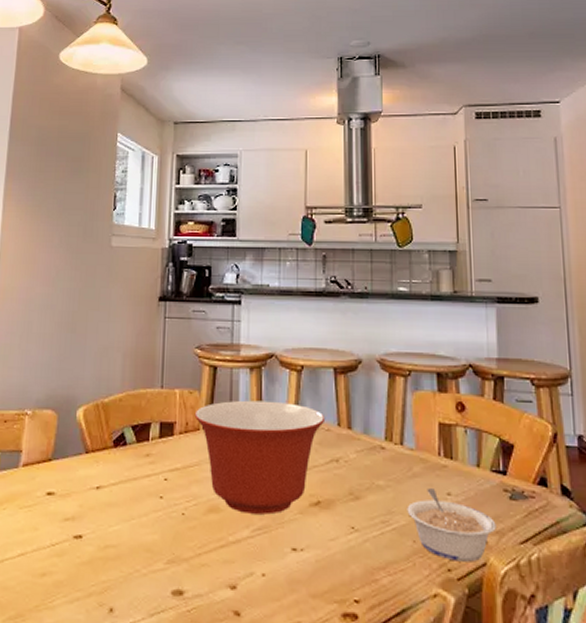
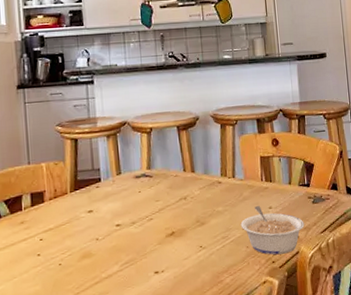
mixing bowl: present [194,400,326,515] -> none [61,159,174,254]

